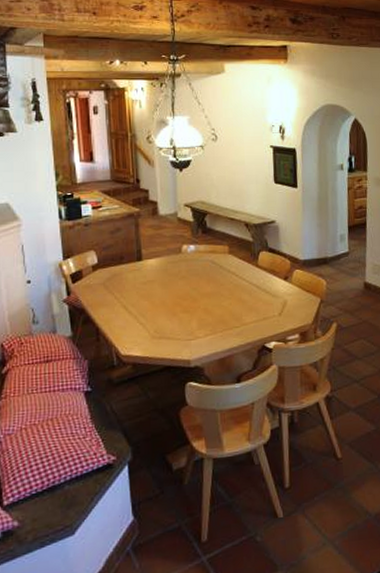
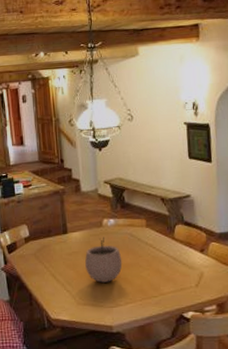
plant pot: none [161,264,203,314] -> present [85,237,123,283]

